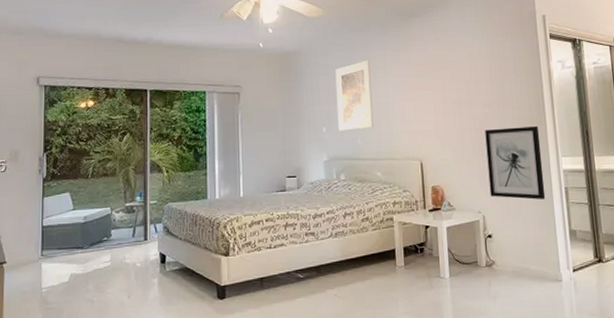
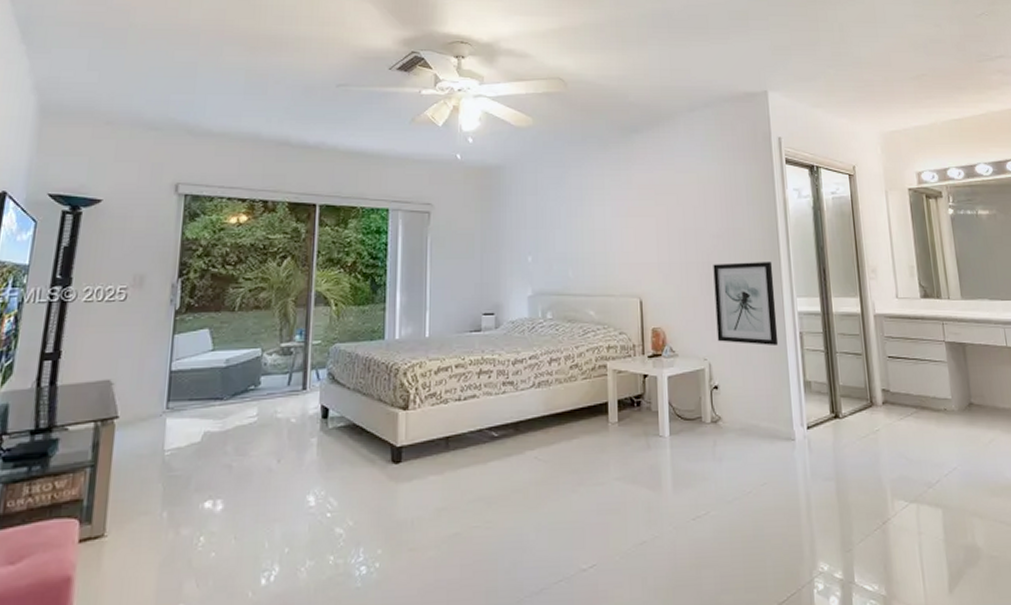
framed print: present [335,60,373,131] -> none [545,179,587,261]

